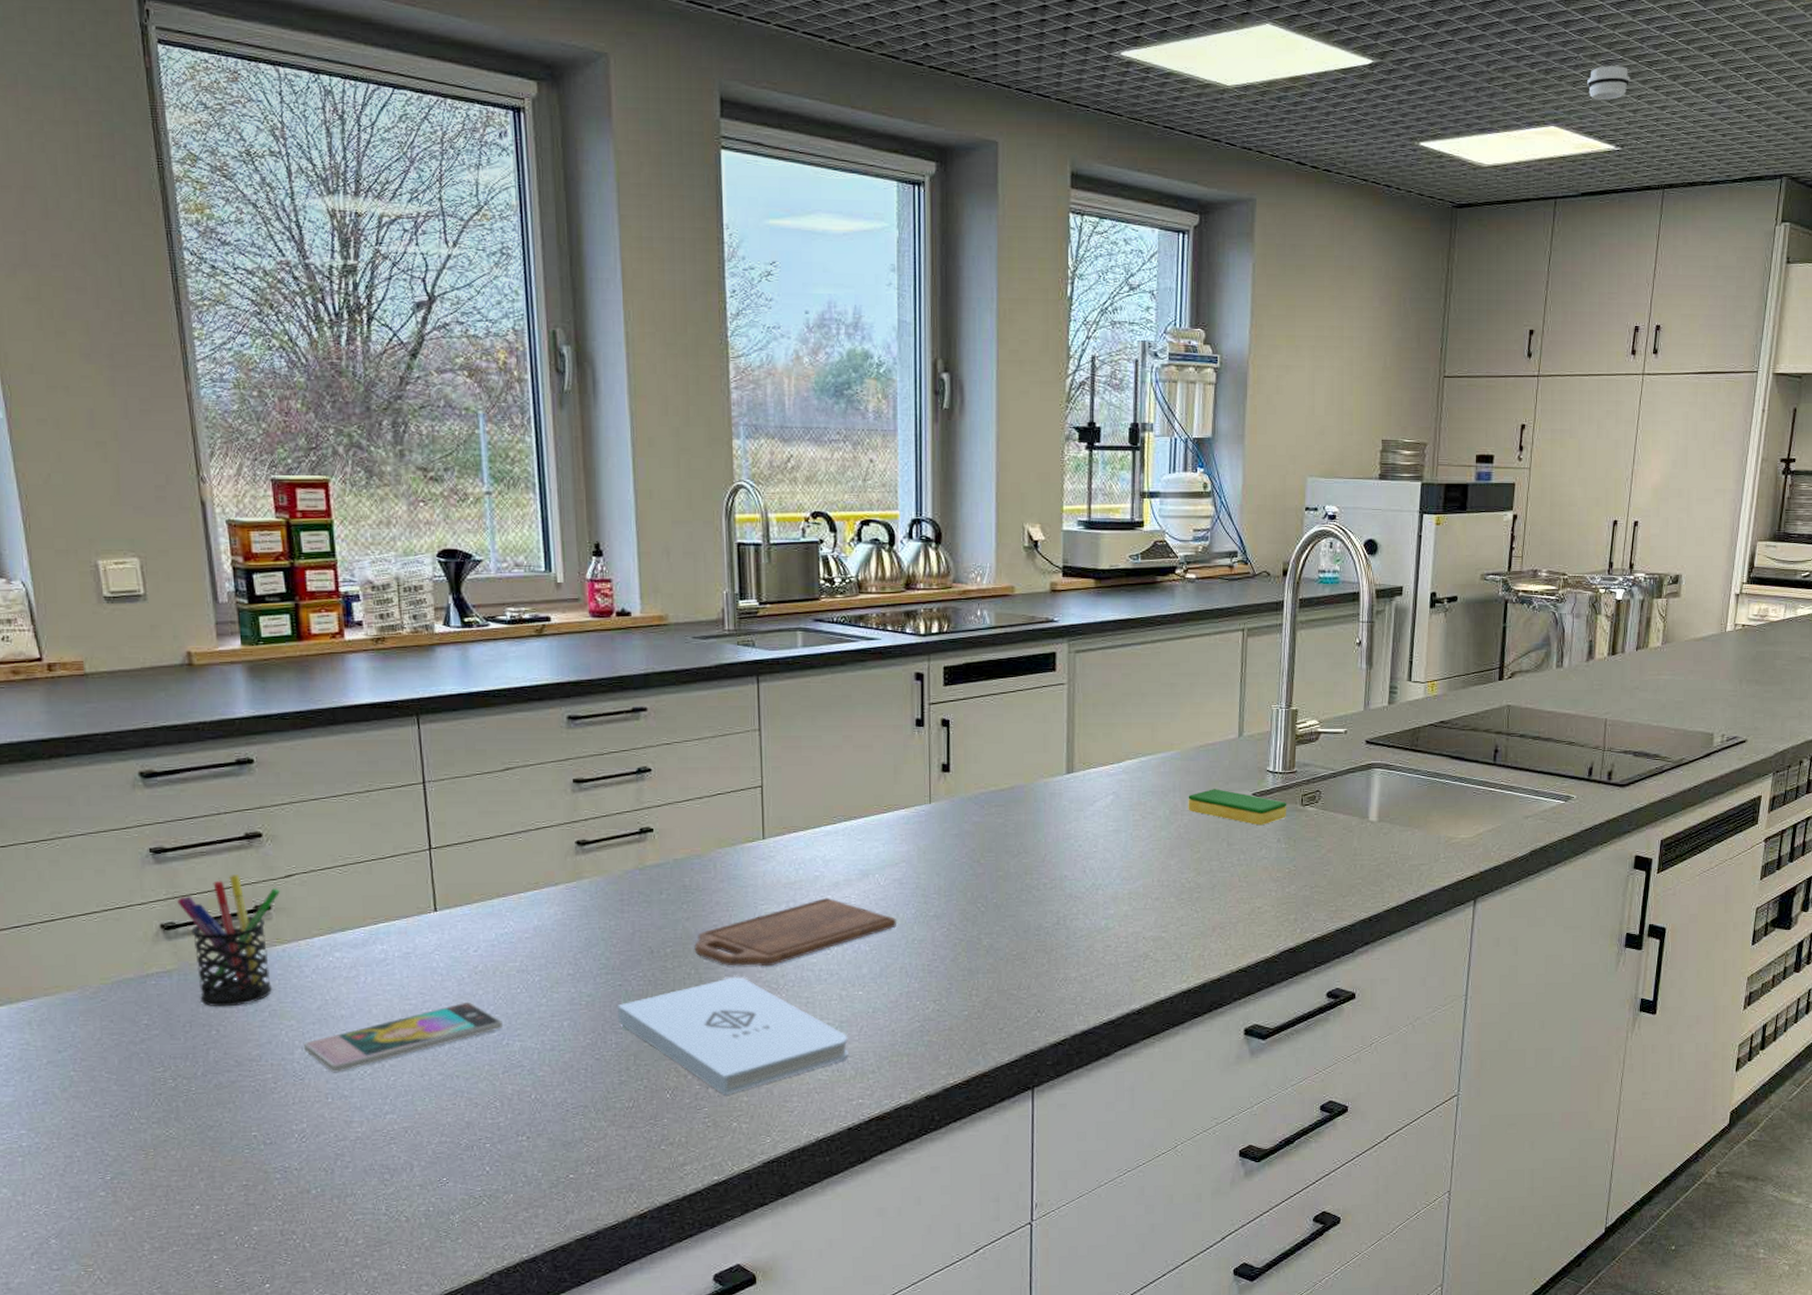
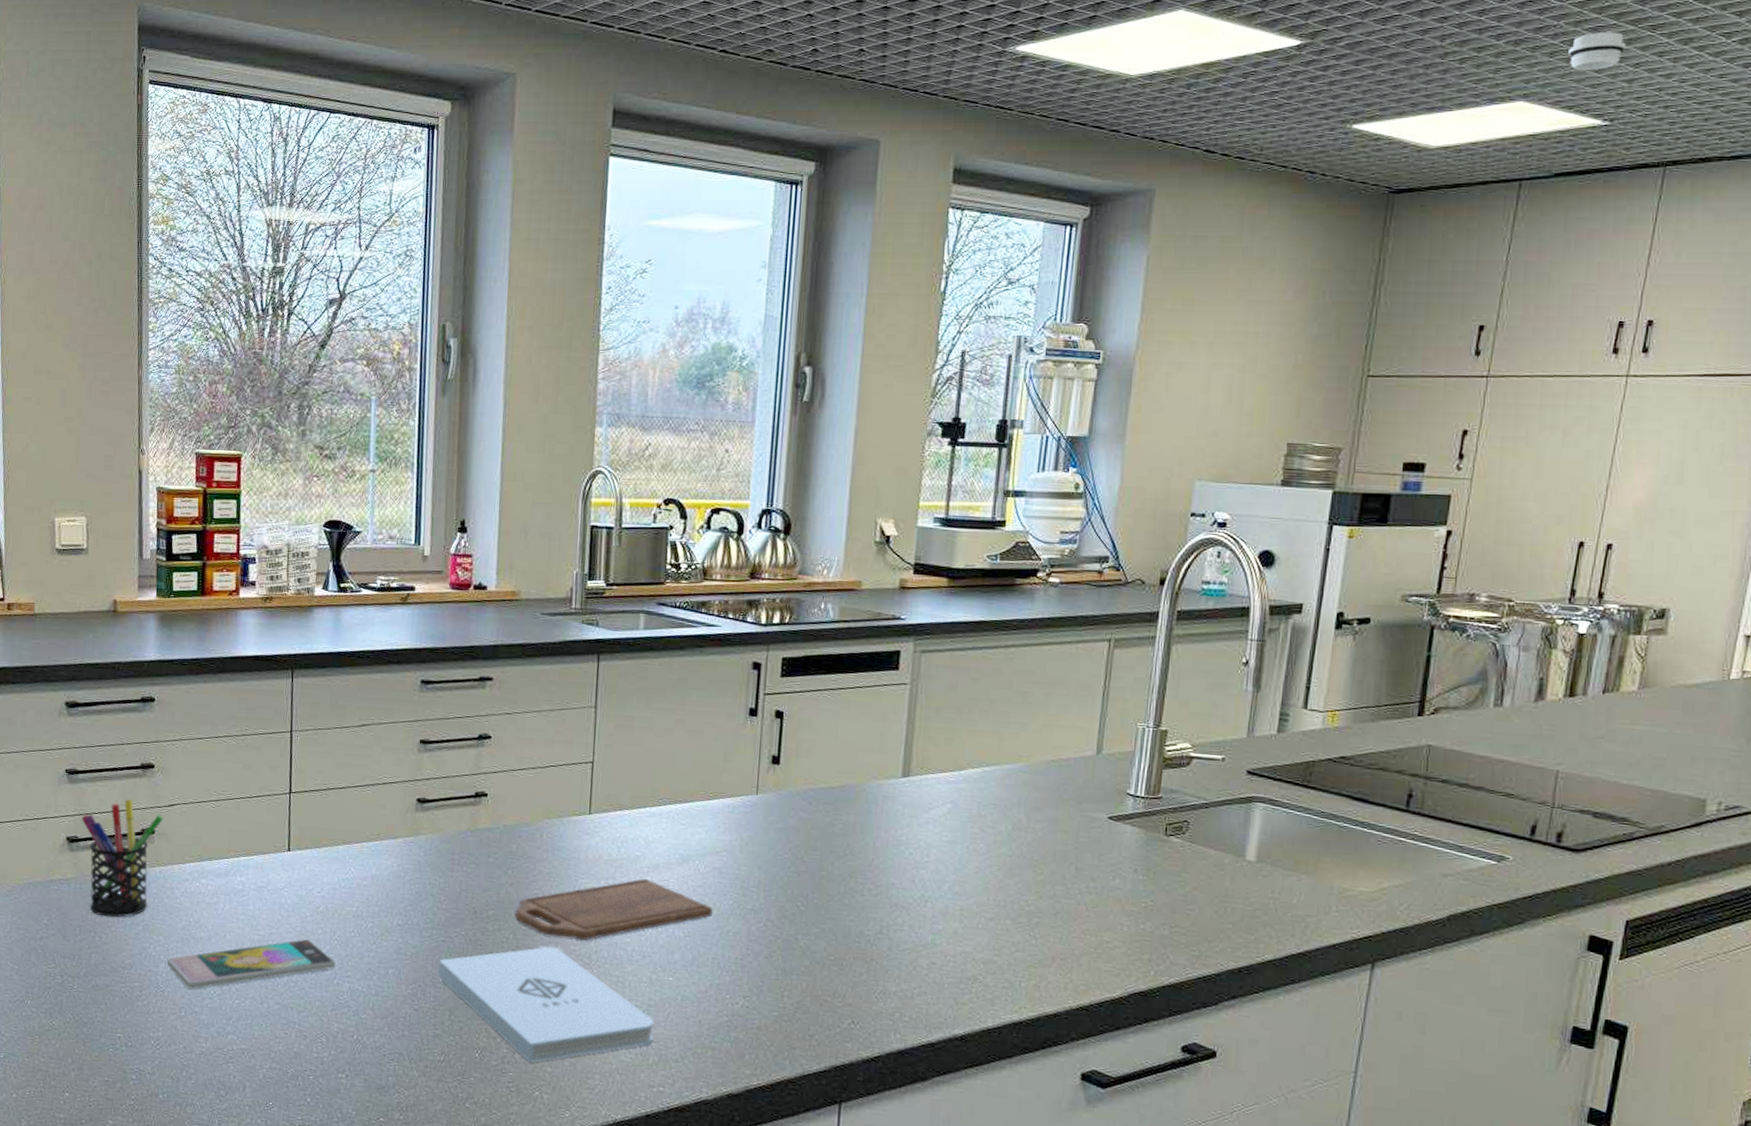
dish sponge: present [1188,789,1287,826] -> none [1033,807,1148,853]

